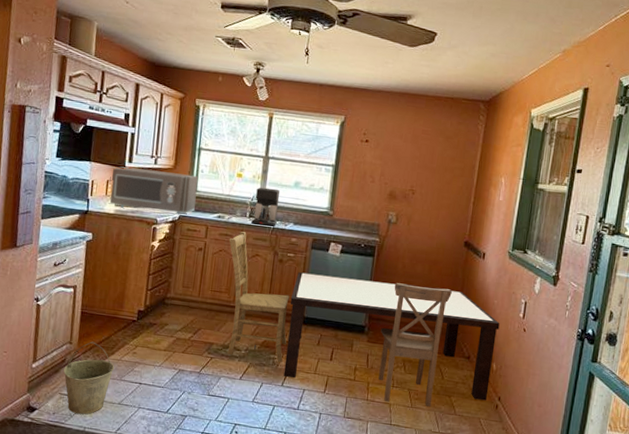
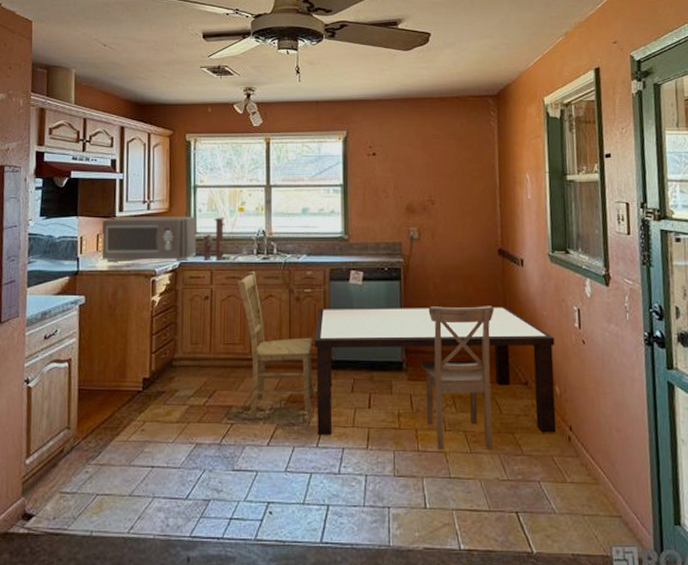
bucket: present [63,341,115,415] -> none [62,423,122,515]
paper towel holder: none [201,179,224,219] -> present [202,217,225,262]
coffee maker: present [251,187,280,226] -> none [260,219,288,261]

